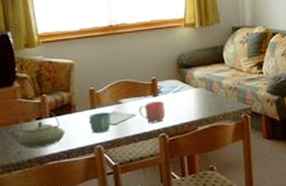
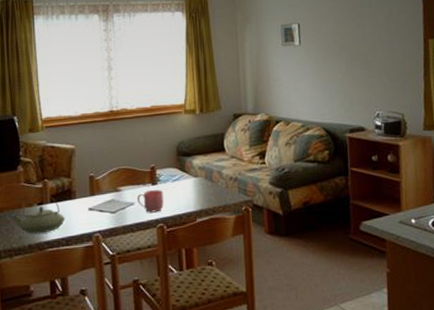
mug: present [89,111,111,134] -> none [88,199,110,222]

